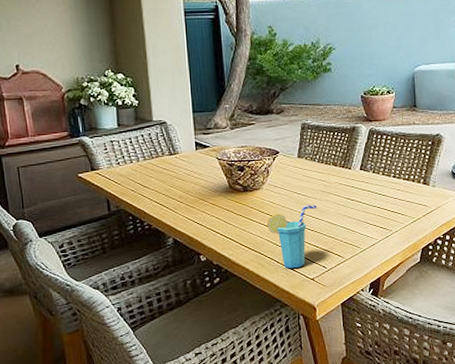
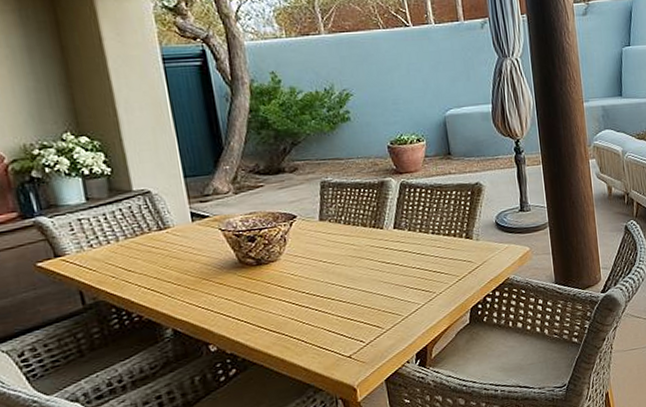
cup: present [266,205,317,268] -> none [288,272,347,348]

